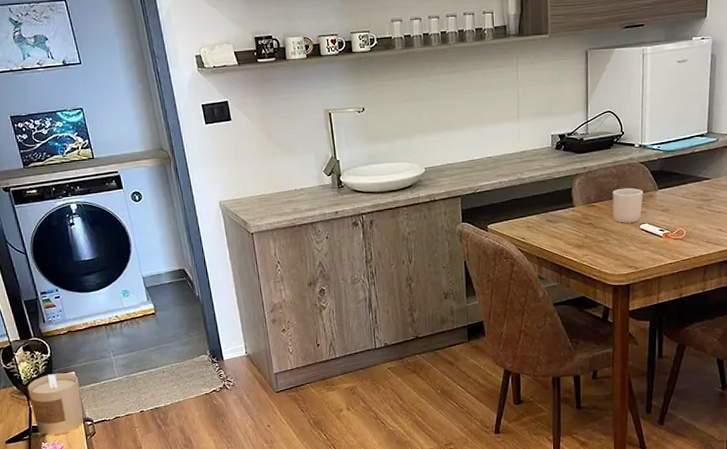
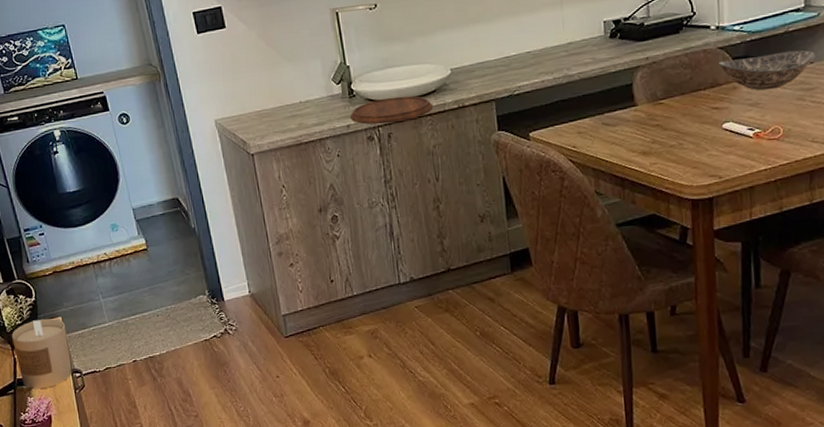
cutting board: none [339,189,409,213] -> present [350,96,433,125]
mug: present [612,187,644,223] -> none [684,79,725,123]
bowl: none [640,168,713,199] -> present [719,50,815,90]

